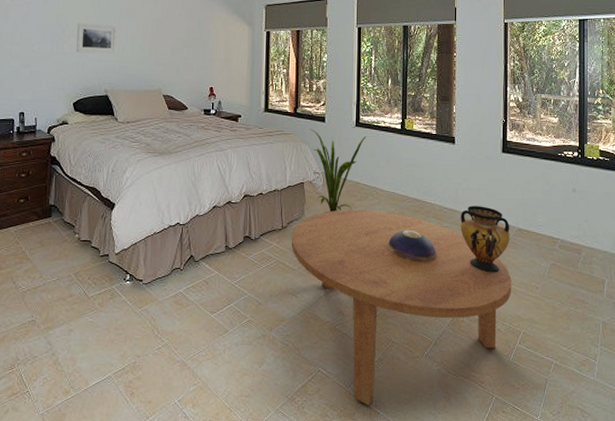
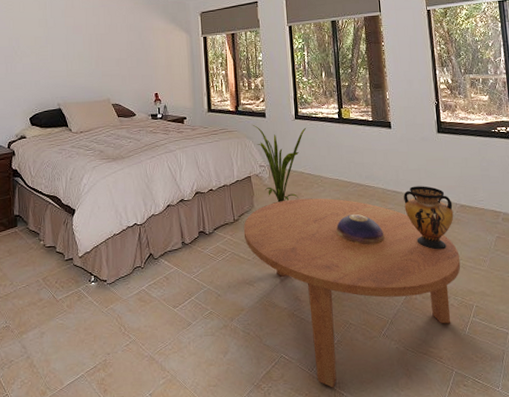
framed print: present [76,23,117,54] -> none [28,43,65,72]

